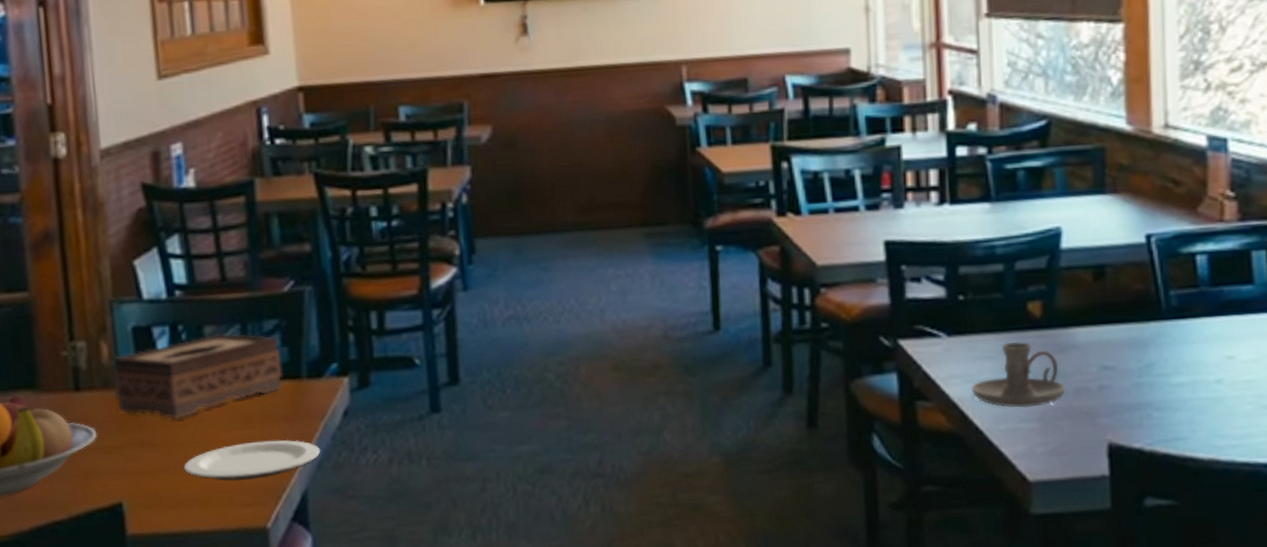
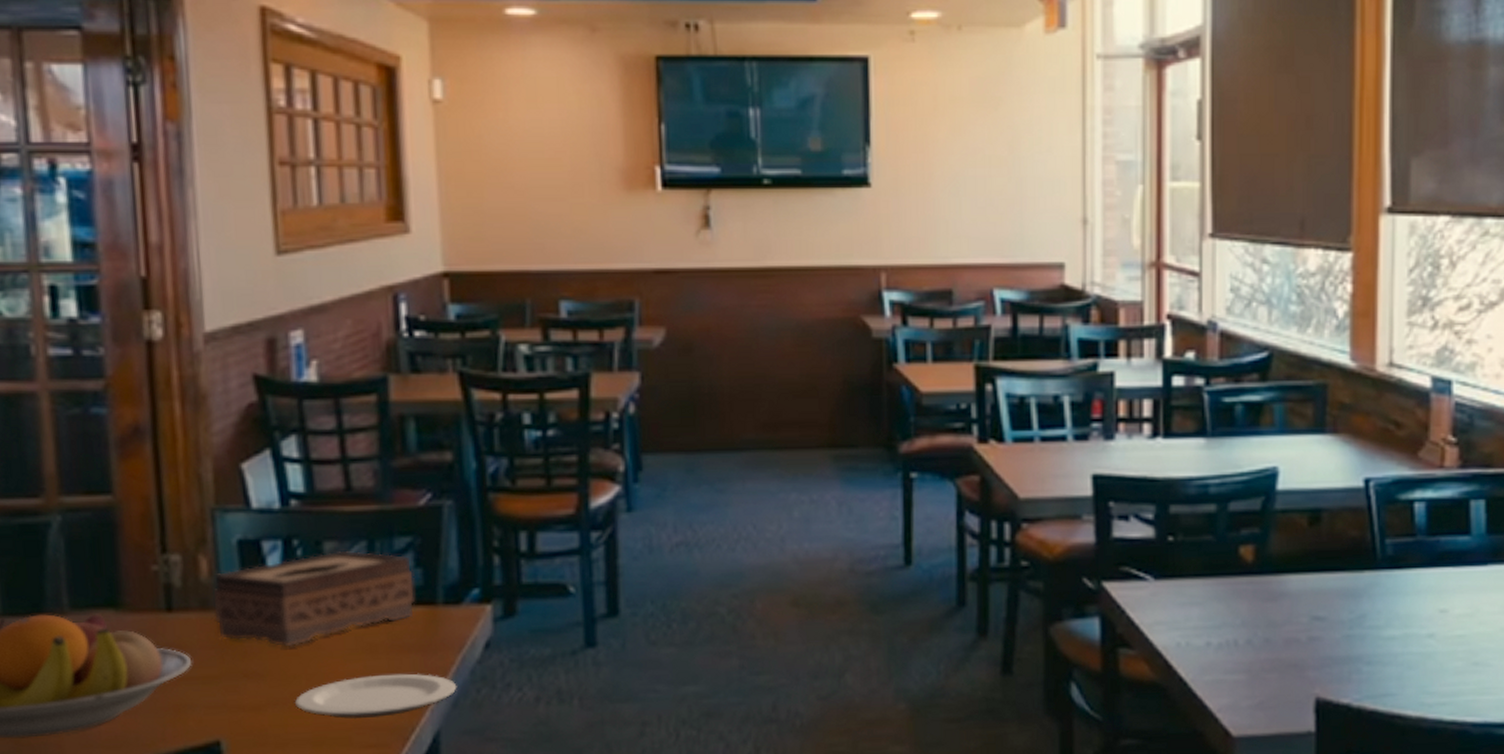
candle holder: present [972,341,1066,408] -> none [1177,587,1275,658]

